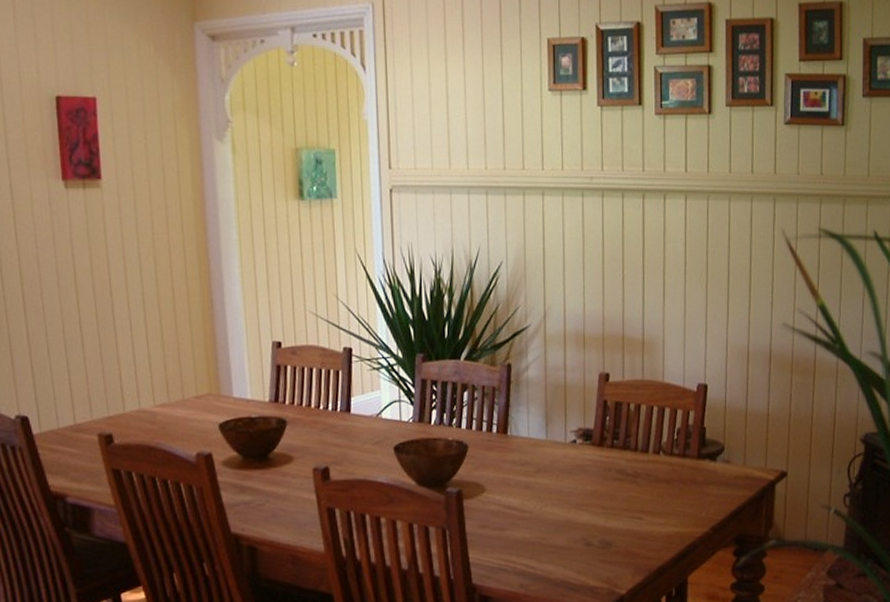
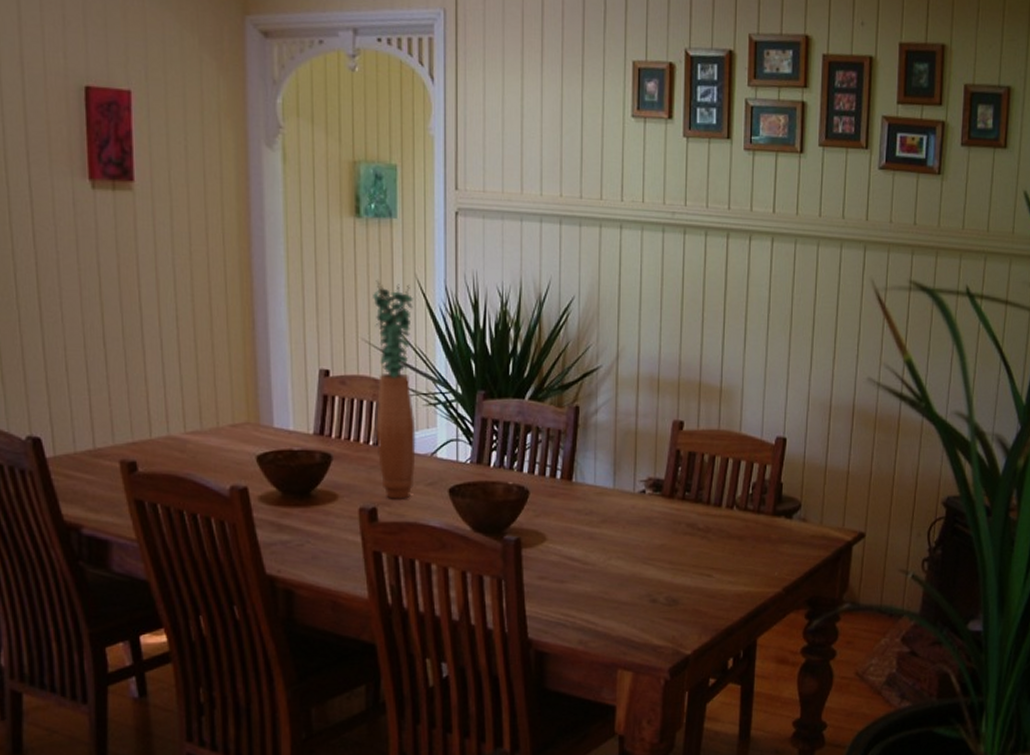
vase: none [318,255,363,460] -> present [373,279,416,501]

